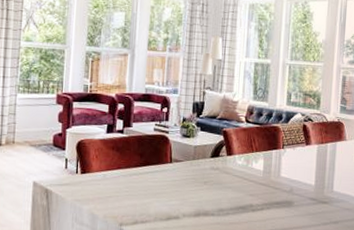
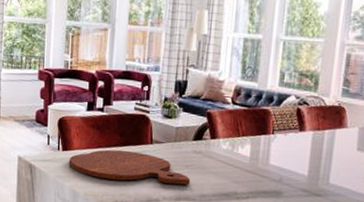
cutting board: none [87,170,209,201] -> present [69,149,191,186]

